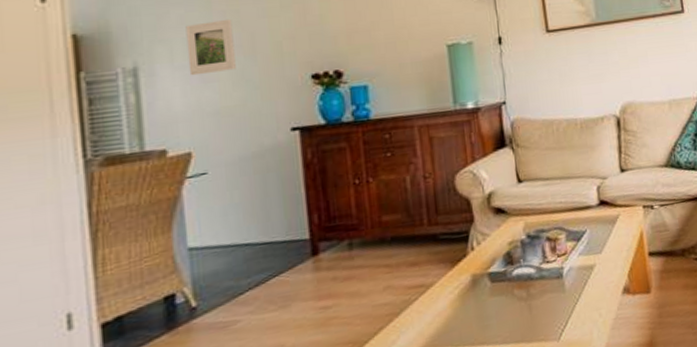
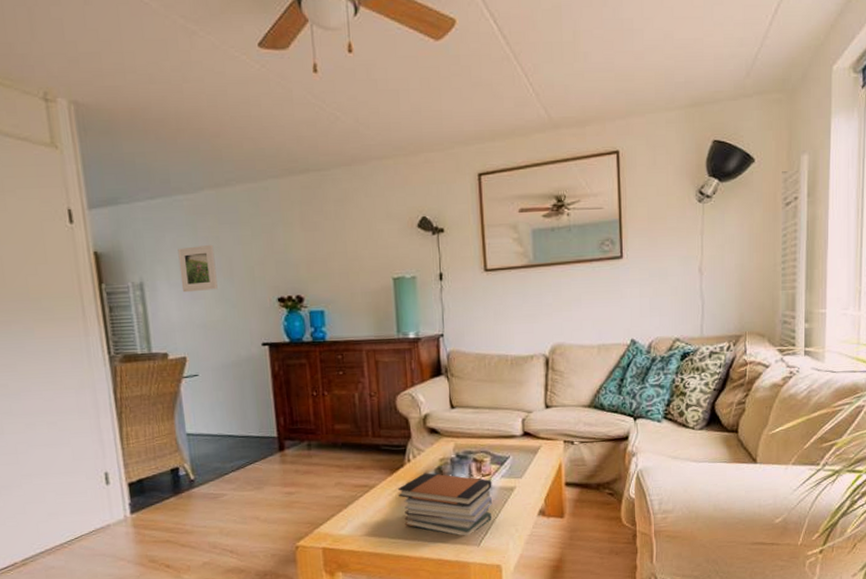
book stack: none [460,259,572,332] -> present [397,473,493,536]

